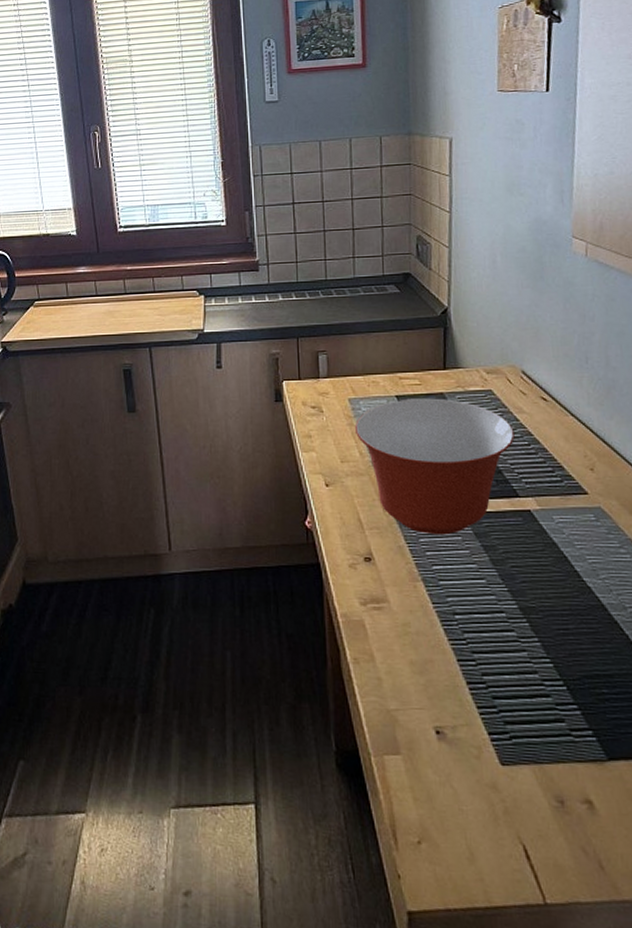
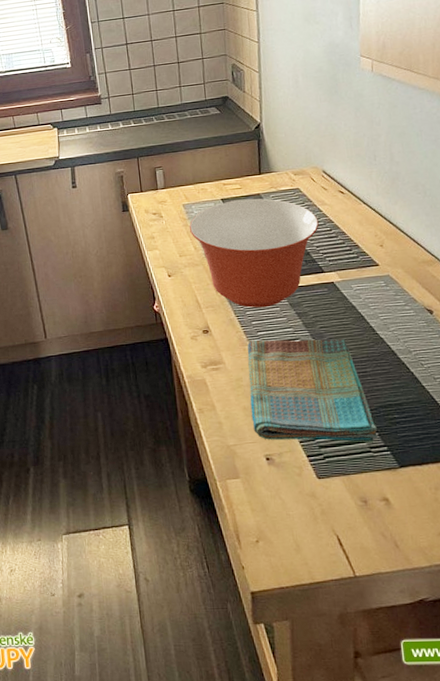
dish towel: none [418,575,581,724] -> present [247,339,378,443]

